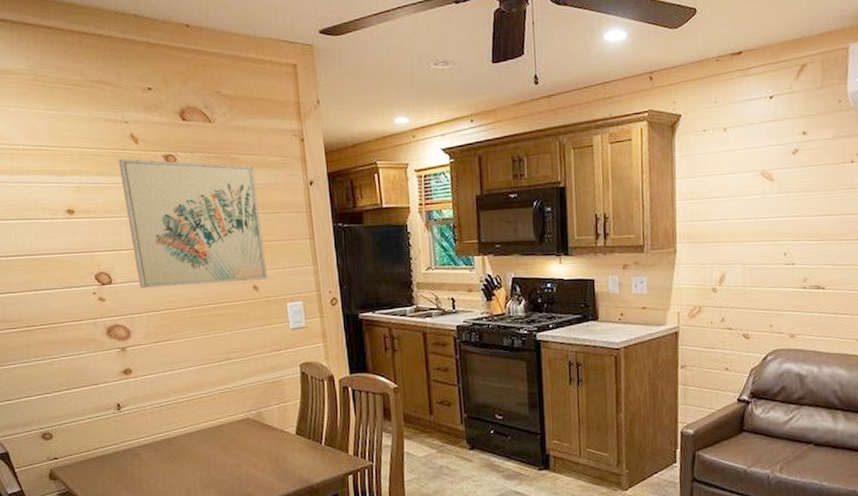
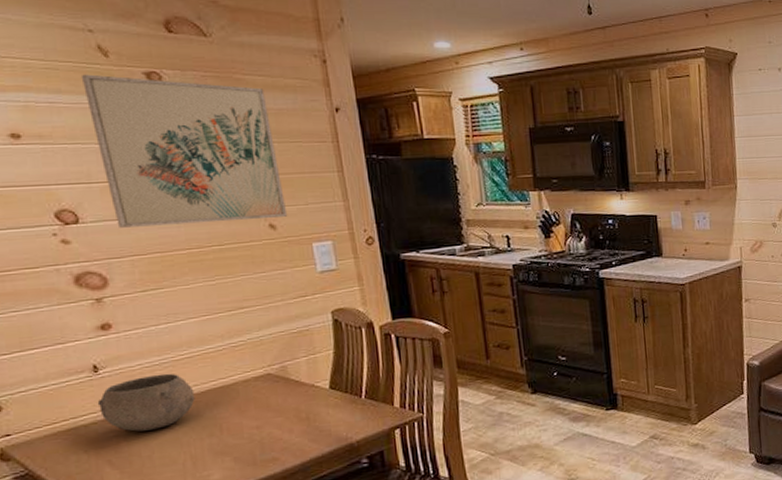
bowl: none [119,413,191,462] -> present [97,373,195,432]

